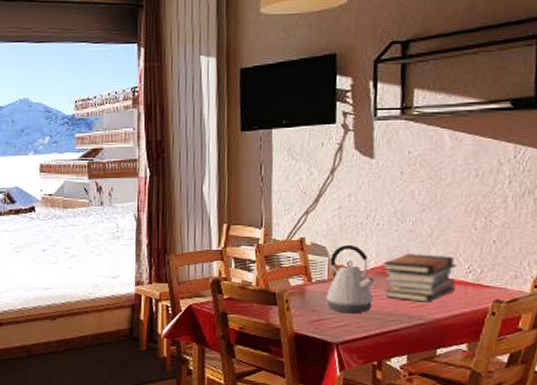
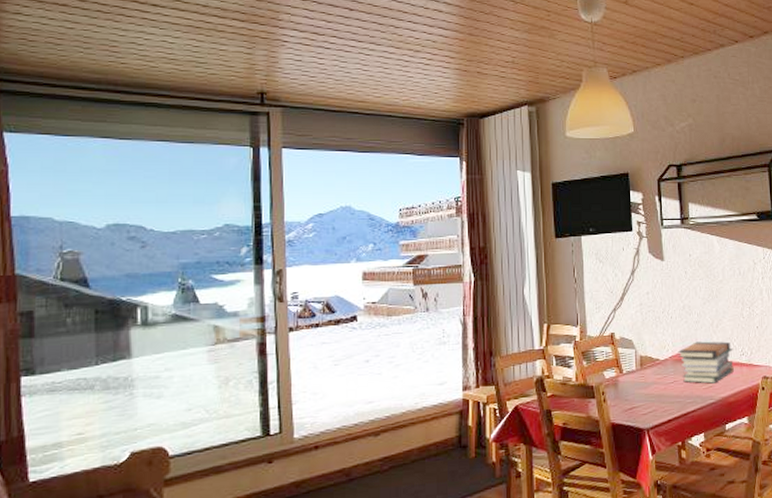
kettle: present [326,245,376,314] -> none [636,337,674,400]

